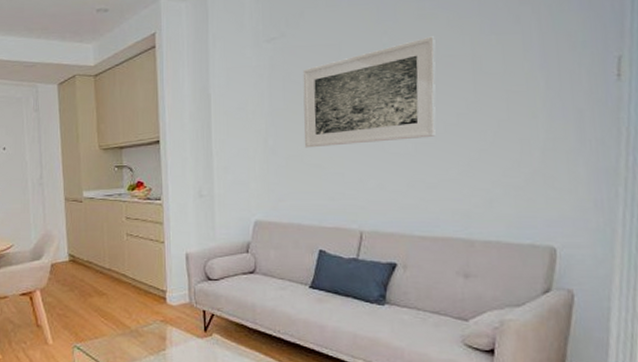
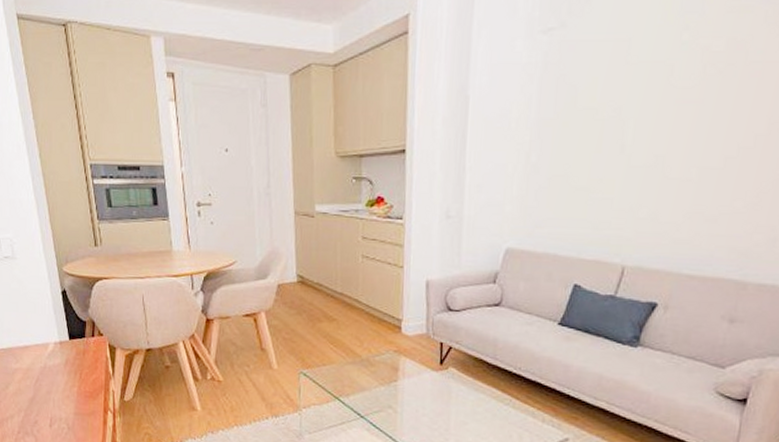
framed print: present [302,36,436,148] -> none [572,35,746,167]

